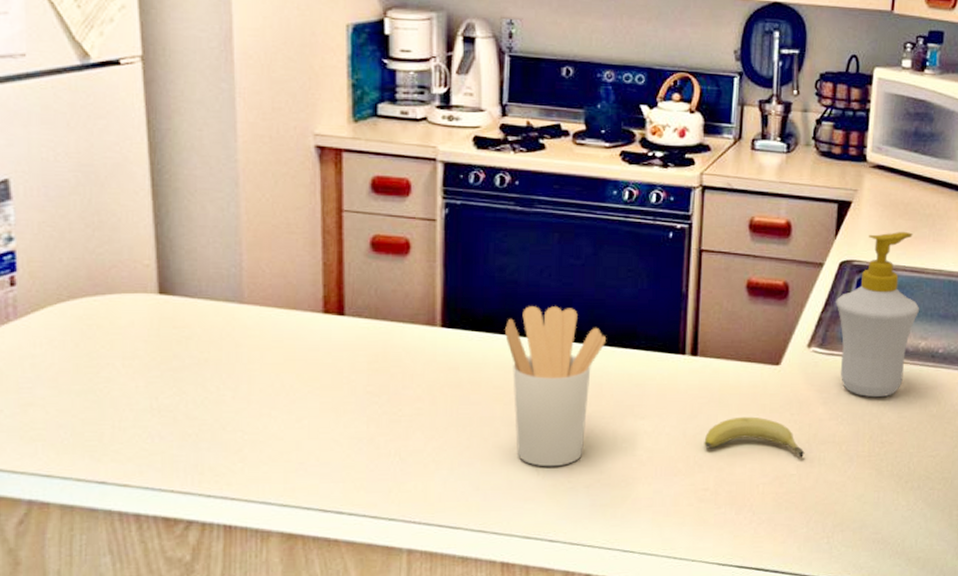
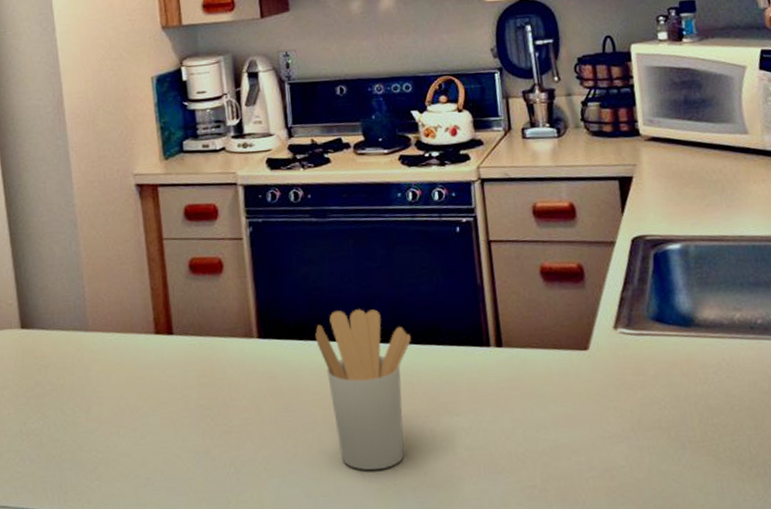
fruit: present [704,416,805,457] -> none [523,406,632,447]
soap bottle: present [836,231,920,398] -> none [634,200,727,377]

